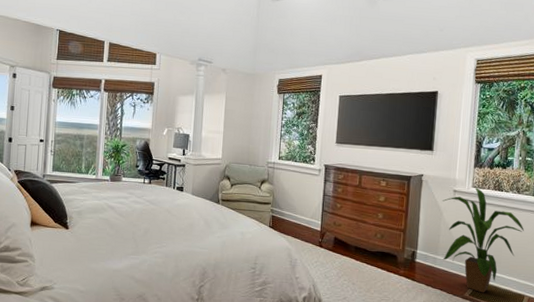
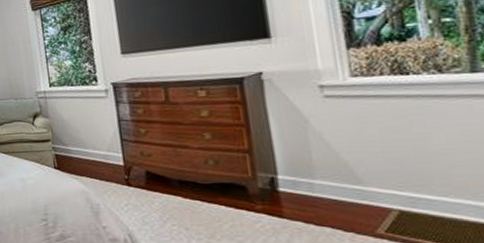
house plant: present [442,187,524,293] -> none [302,75,466,227]

